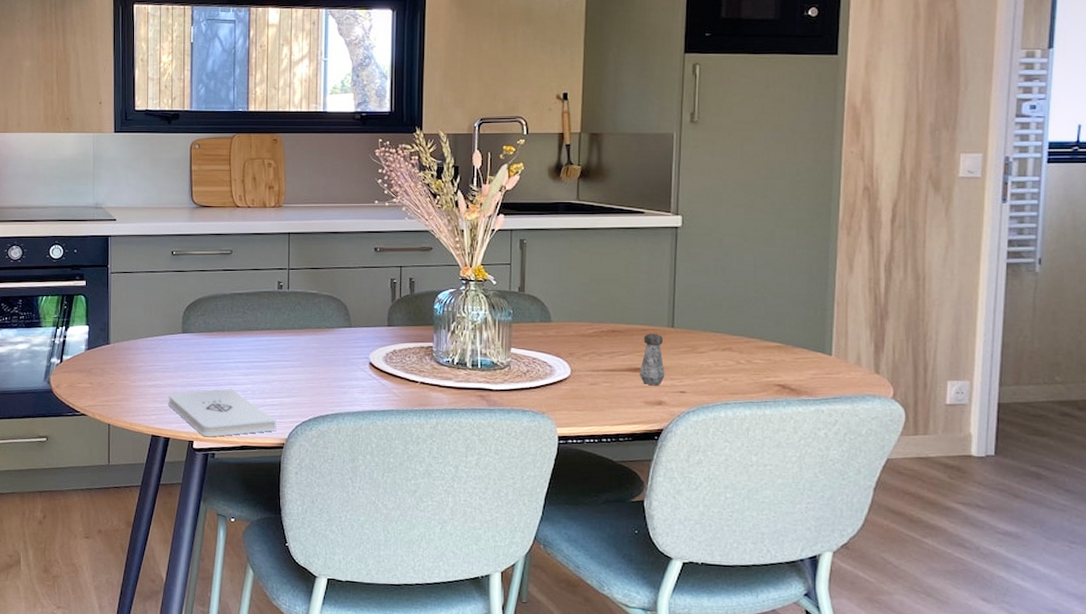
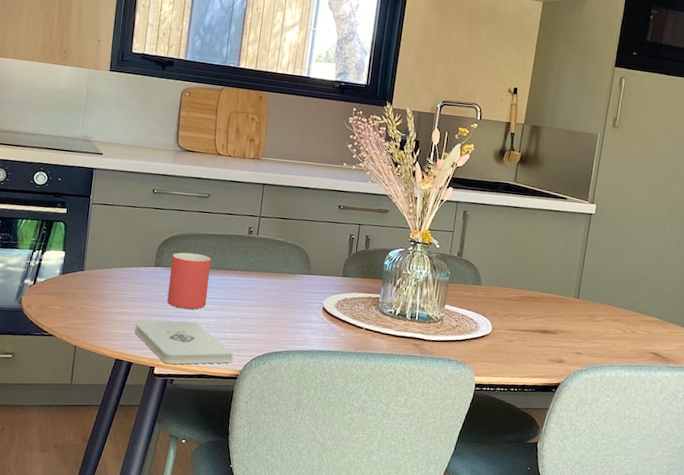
mug: none [199,315,242,376] -> present [167,252,212,310]
salt shaker: present [640,333,665,386] -> none [547,301,569,347]

